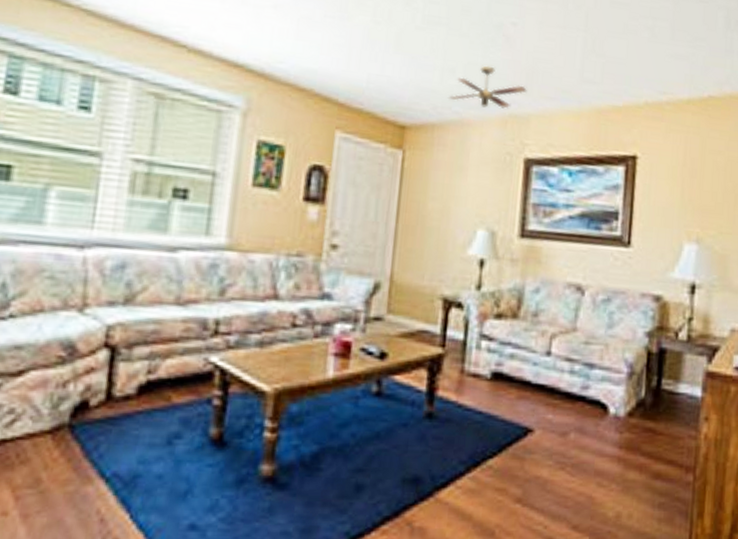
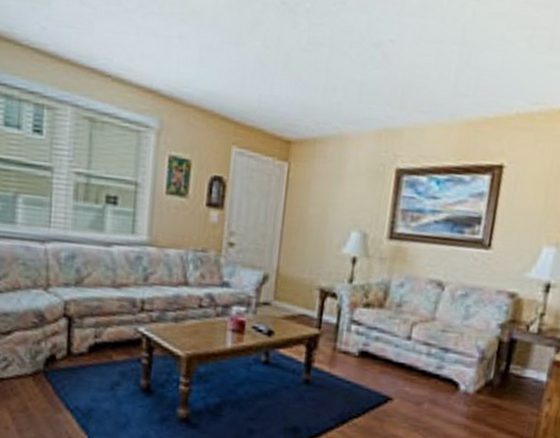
ceiling fan: present [449,65,527,109] -> none [329,83,402,123]

